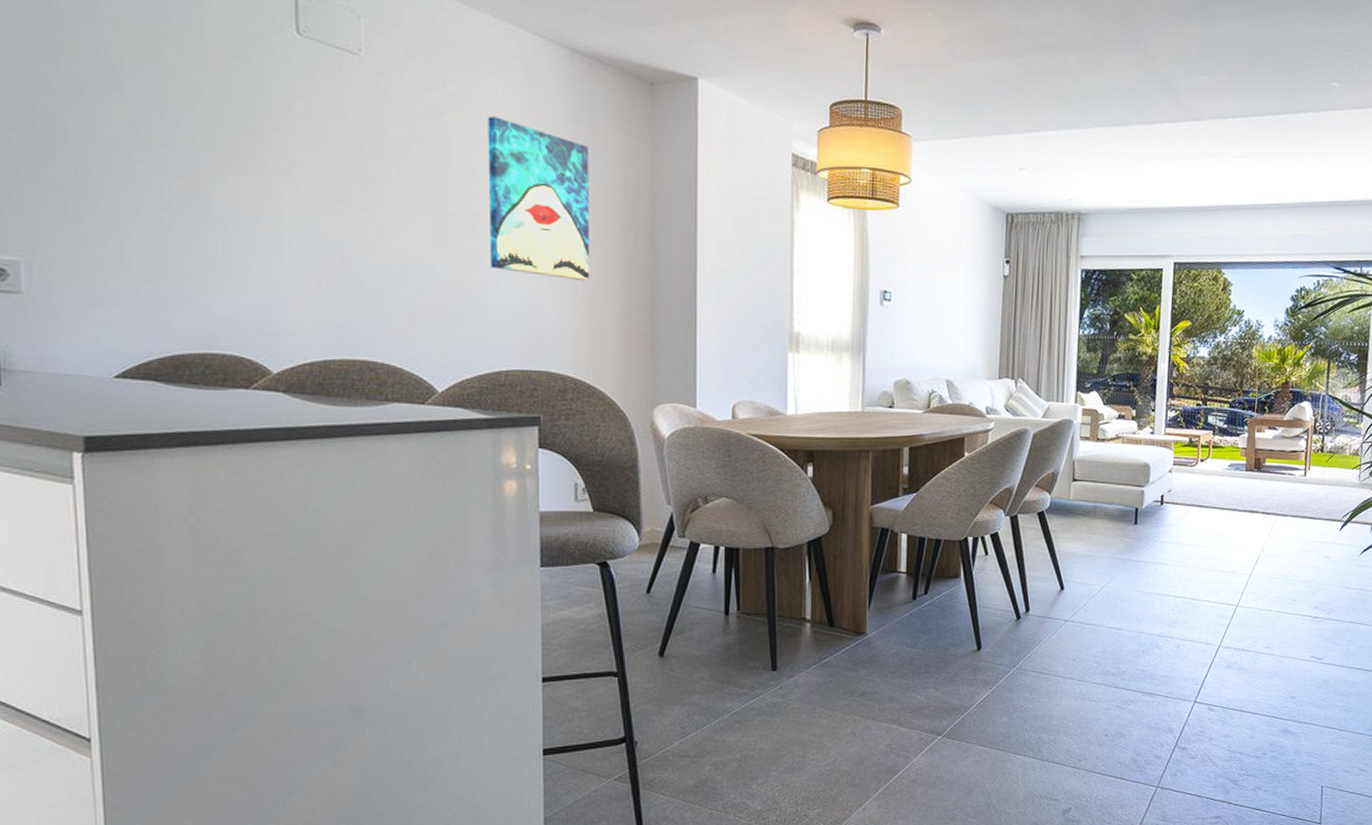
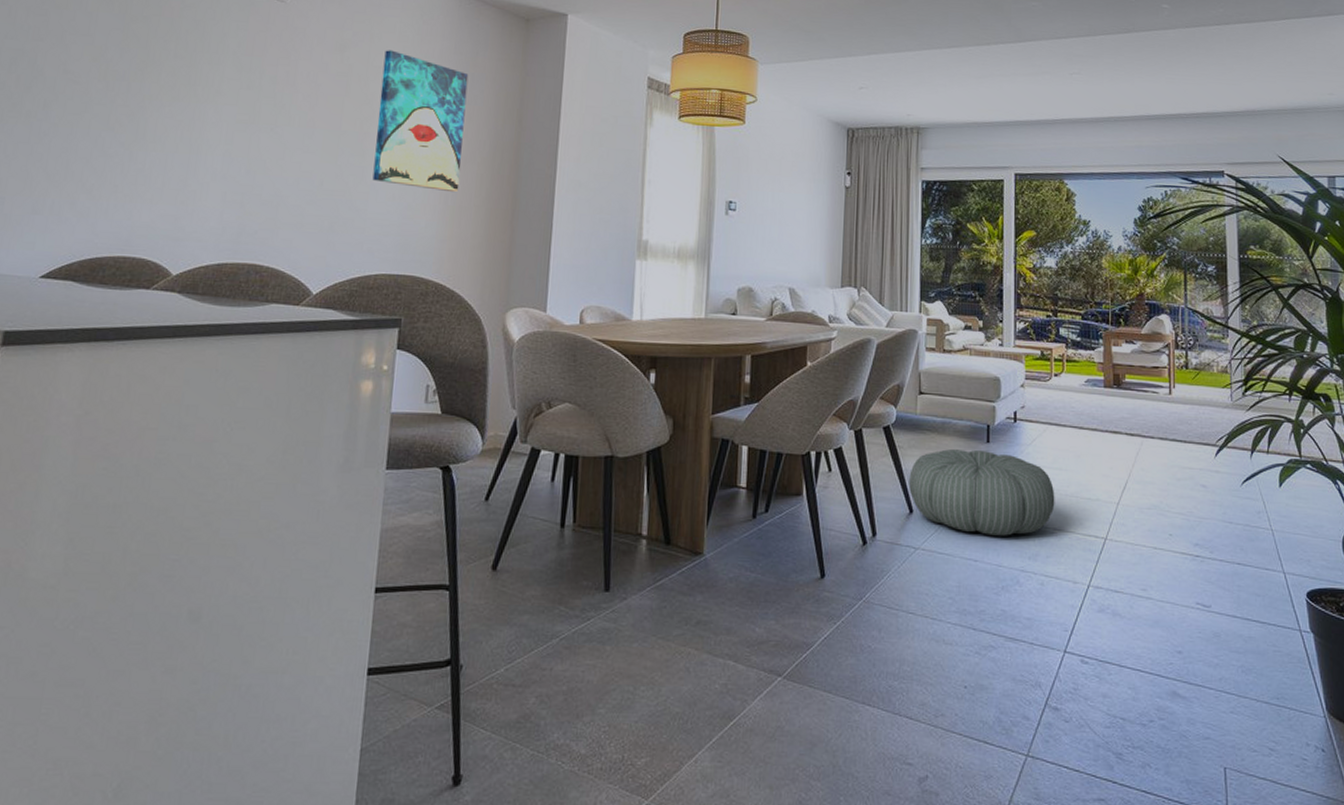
pouf: none [1061,531,1195,607] -> present [909,449,1055,536]

